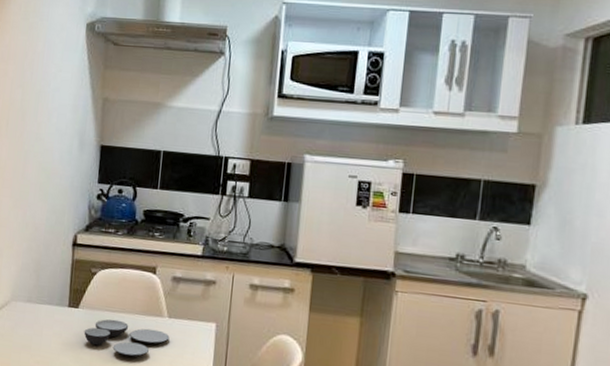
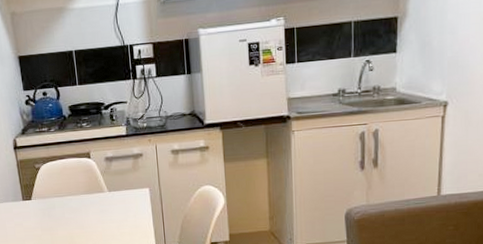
bowl set: present [84,319,170,357] -> none [40,202,113,230]

